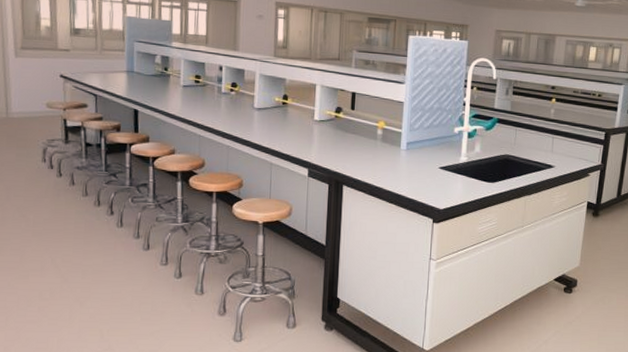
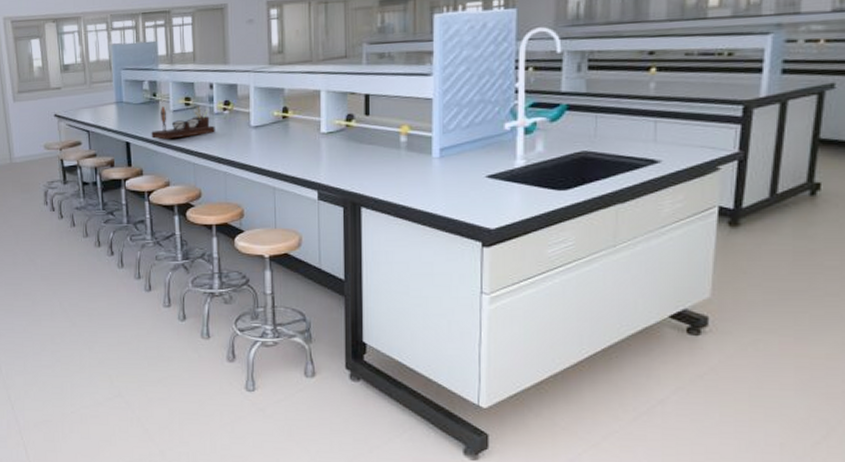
desk organizer: none [160,81,222,112] -> present [151,106,215,140]

